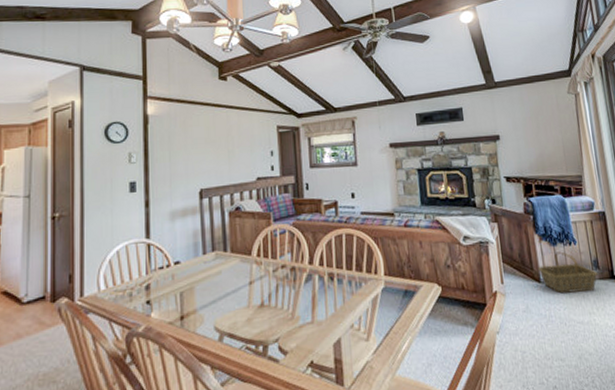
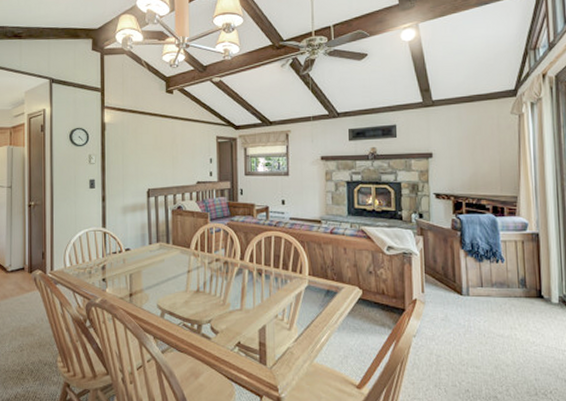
basket: present [538,251,598,294] -> none [461,268,524,307]

